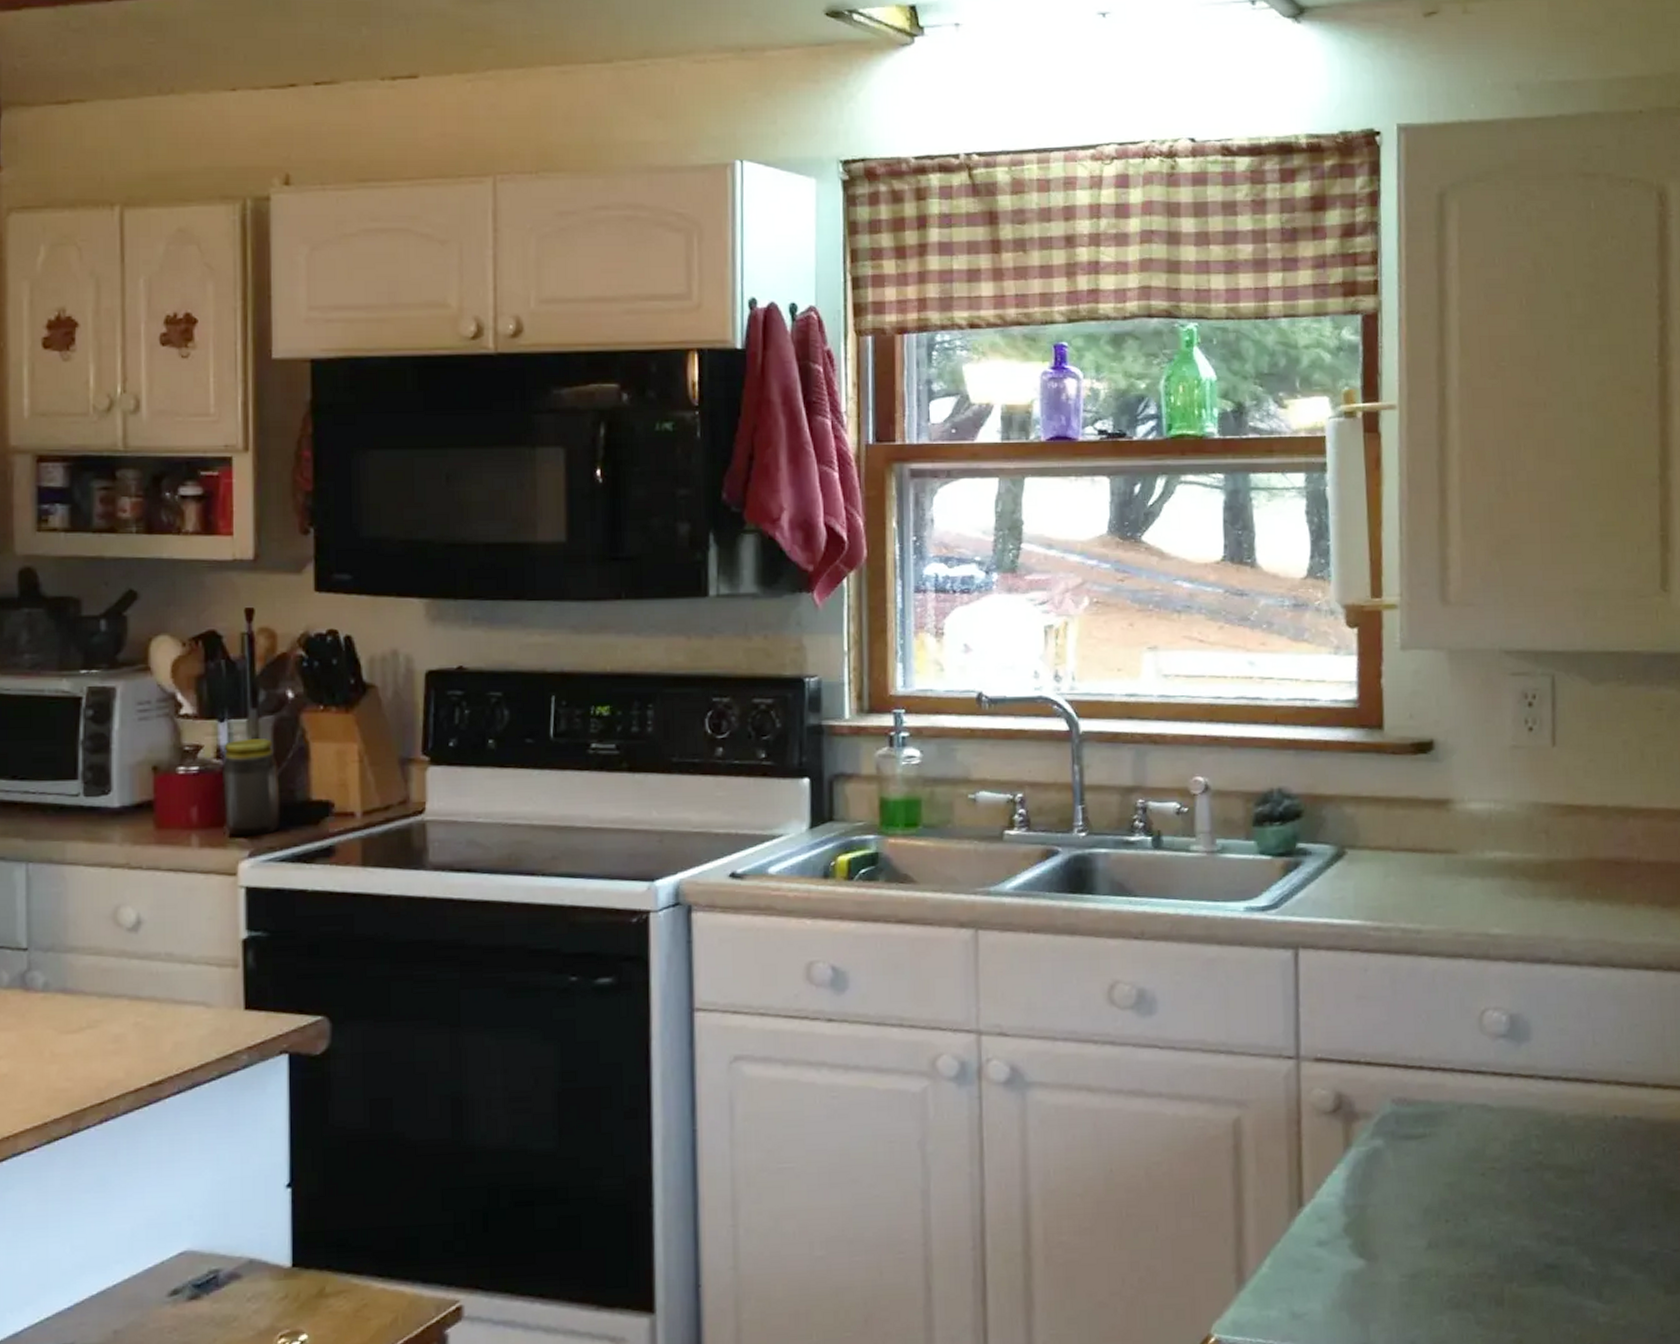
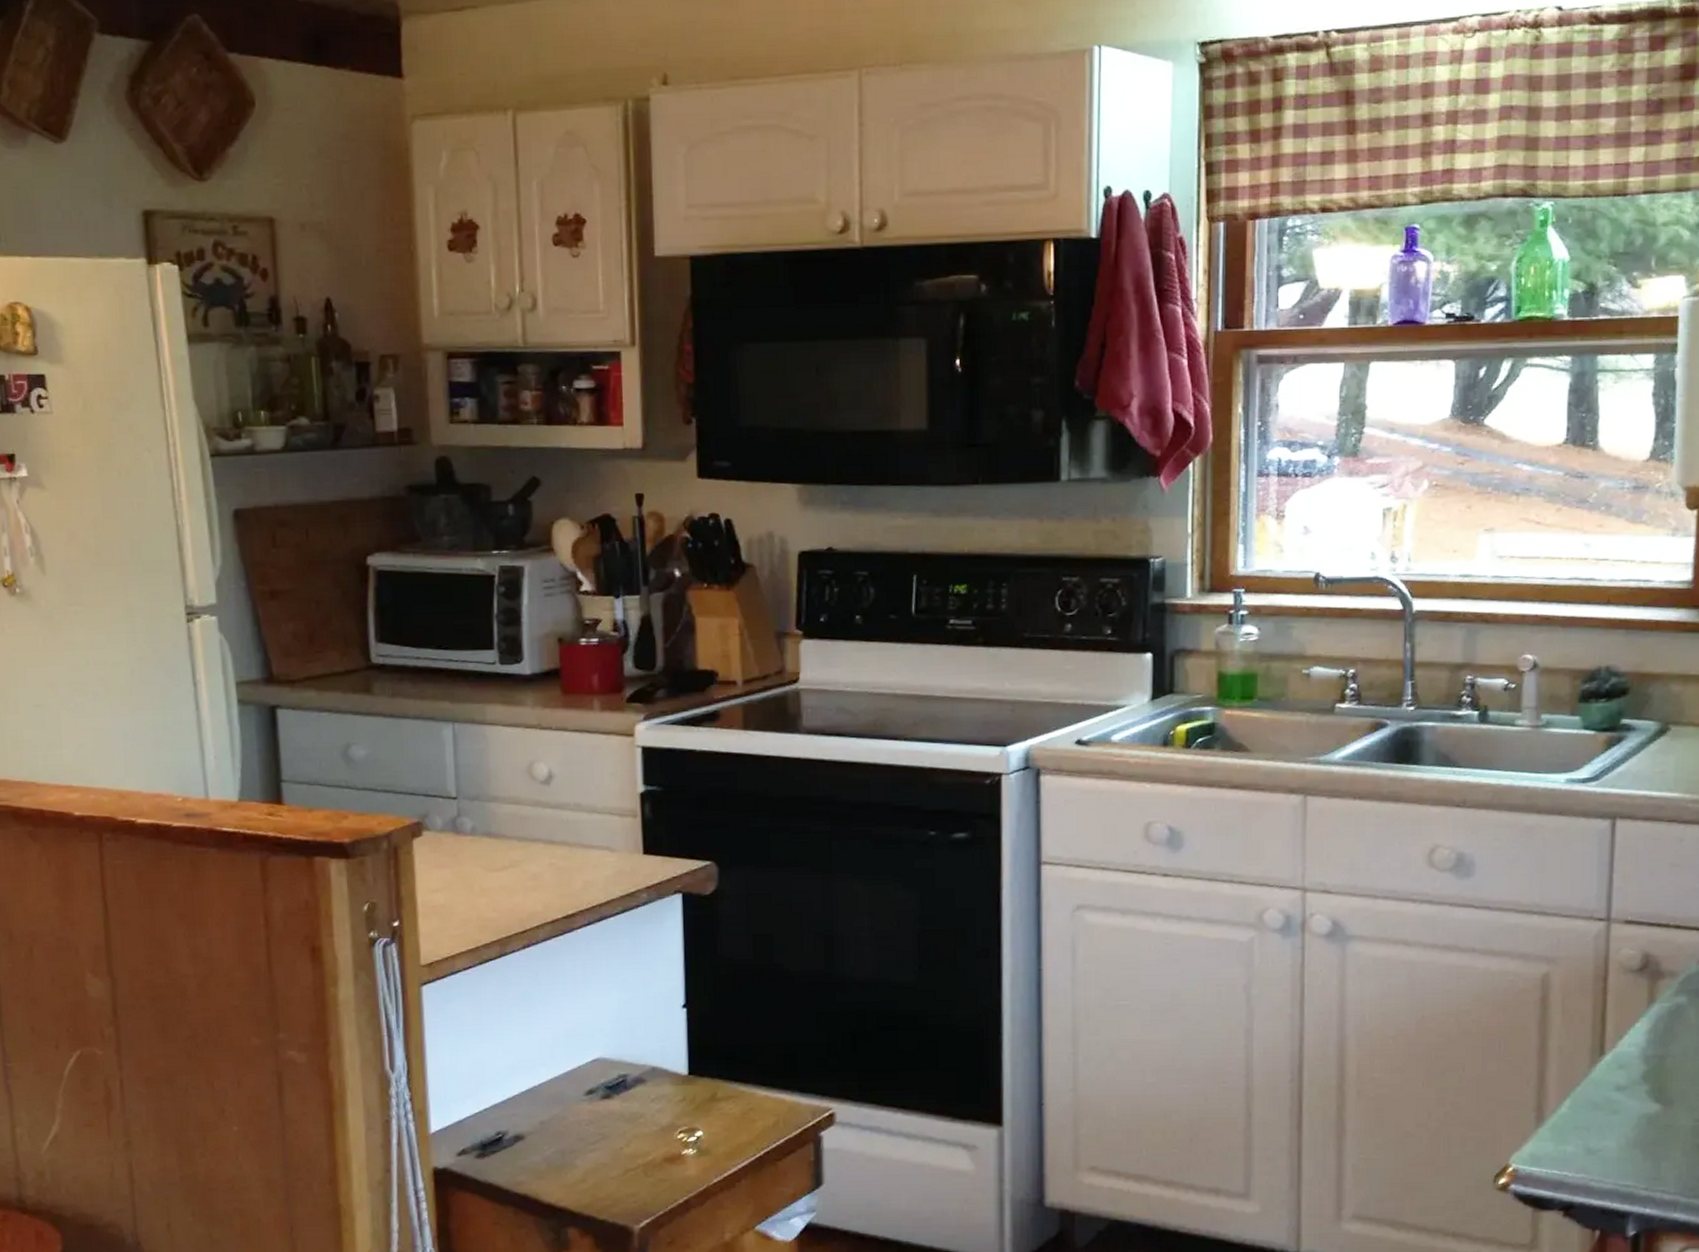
jar: present [222,739,281,837] -> none [619,613,671,702]

